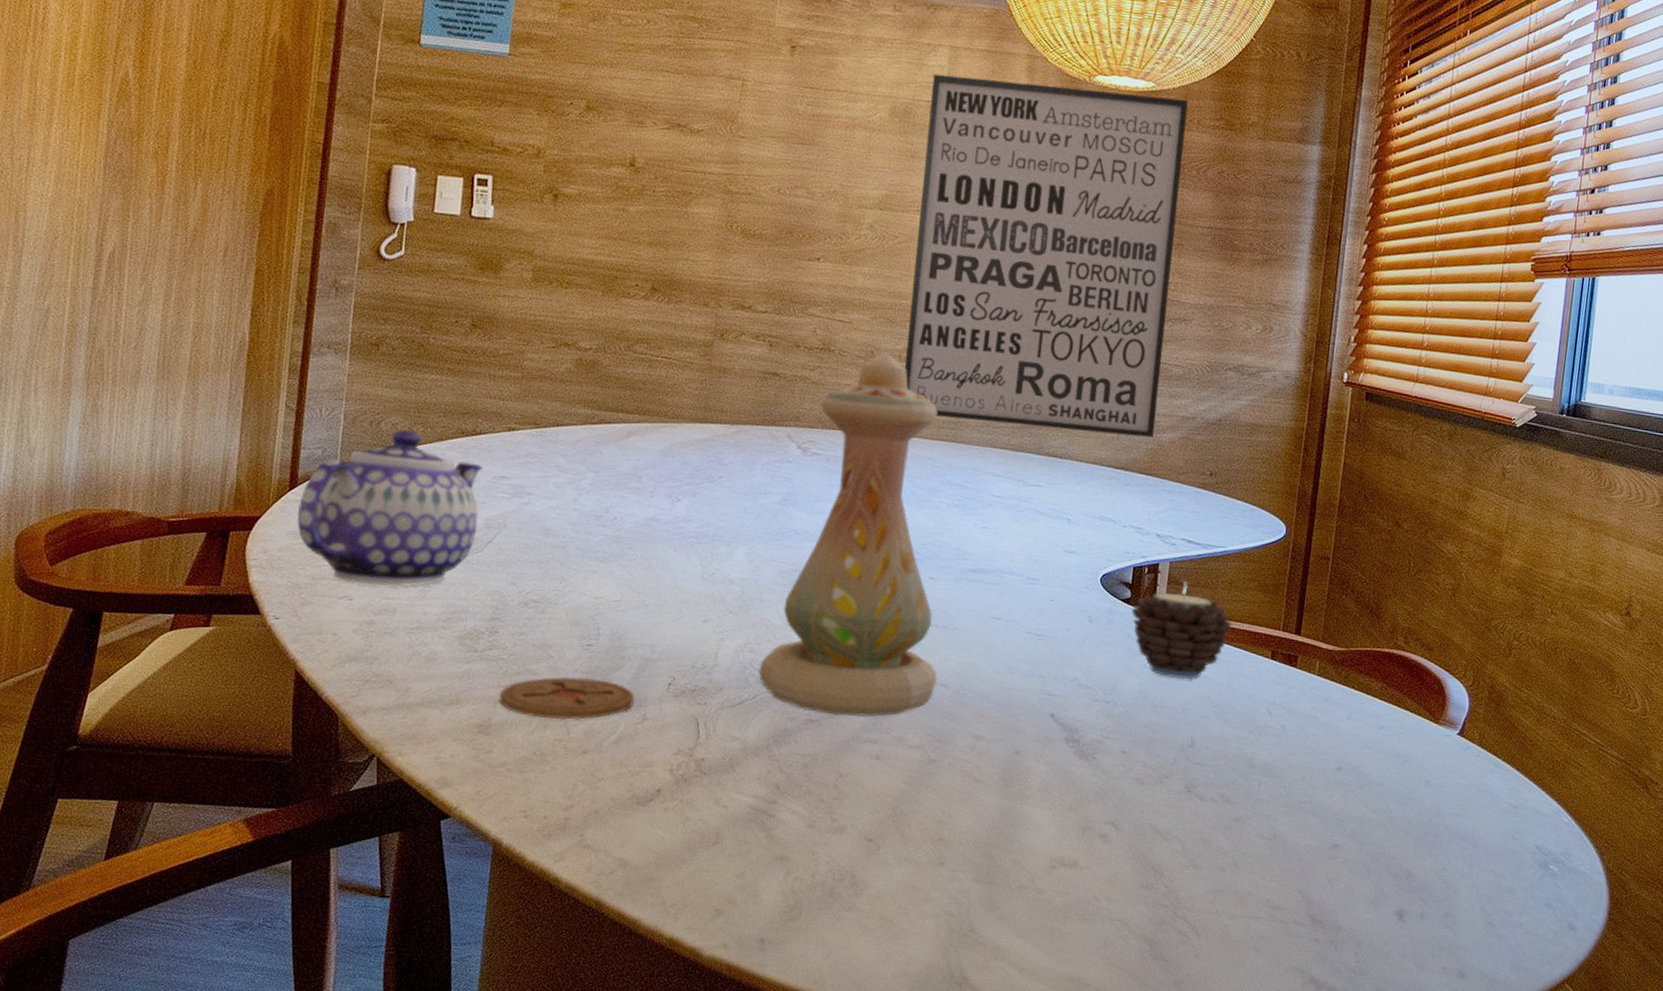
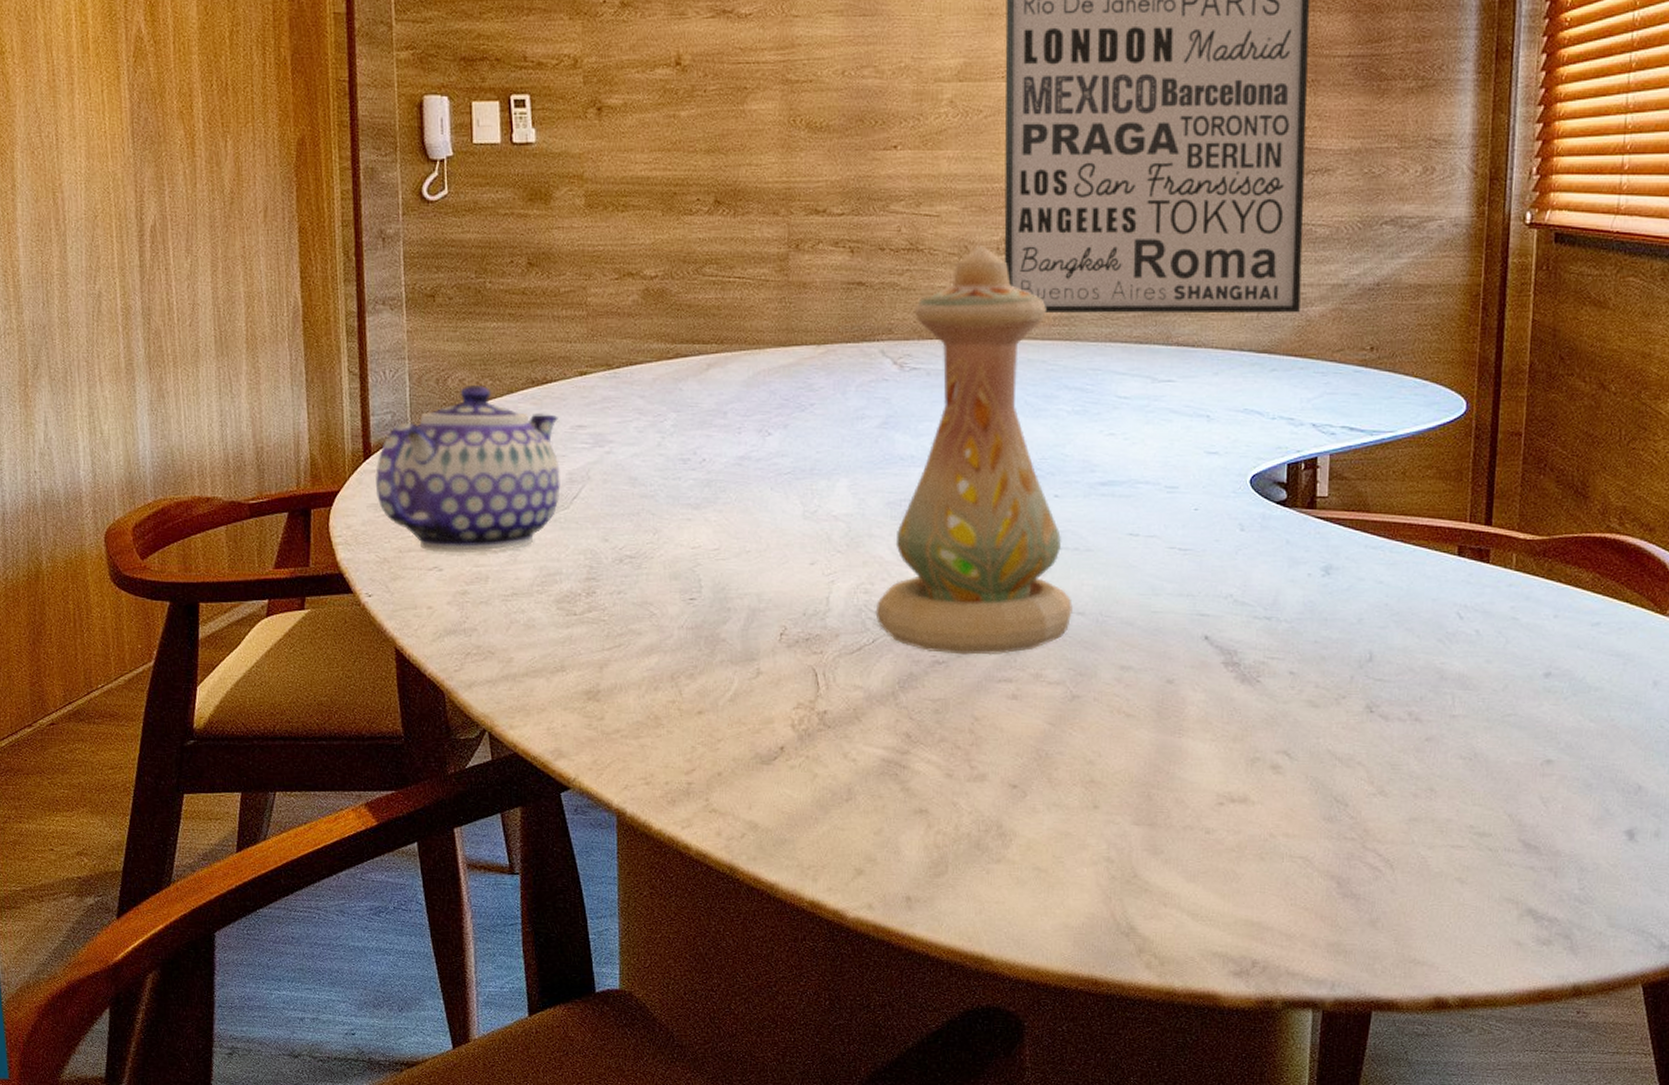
coaster: present [499,677,634,720] -> none [604,634,745,680]
candle: present [1131,581,1232,680] -> none [1289,475,1409,587]

